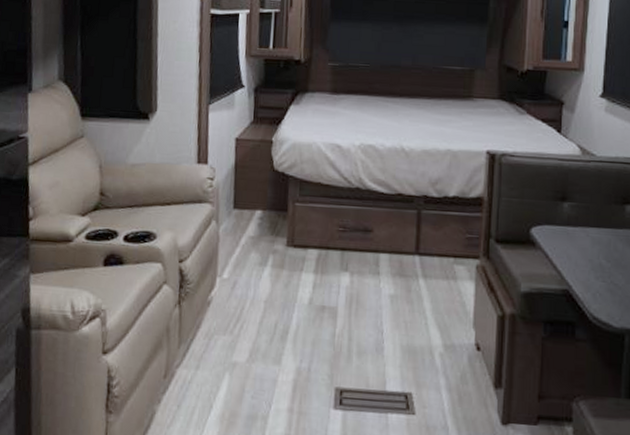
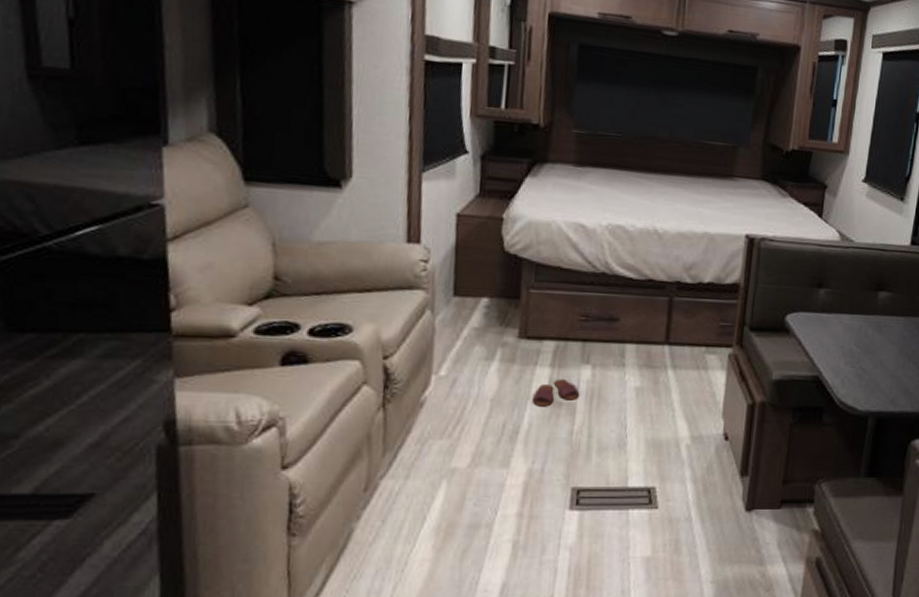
slippers: none [300,284,340,310] -> present [533,379,580,407]

